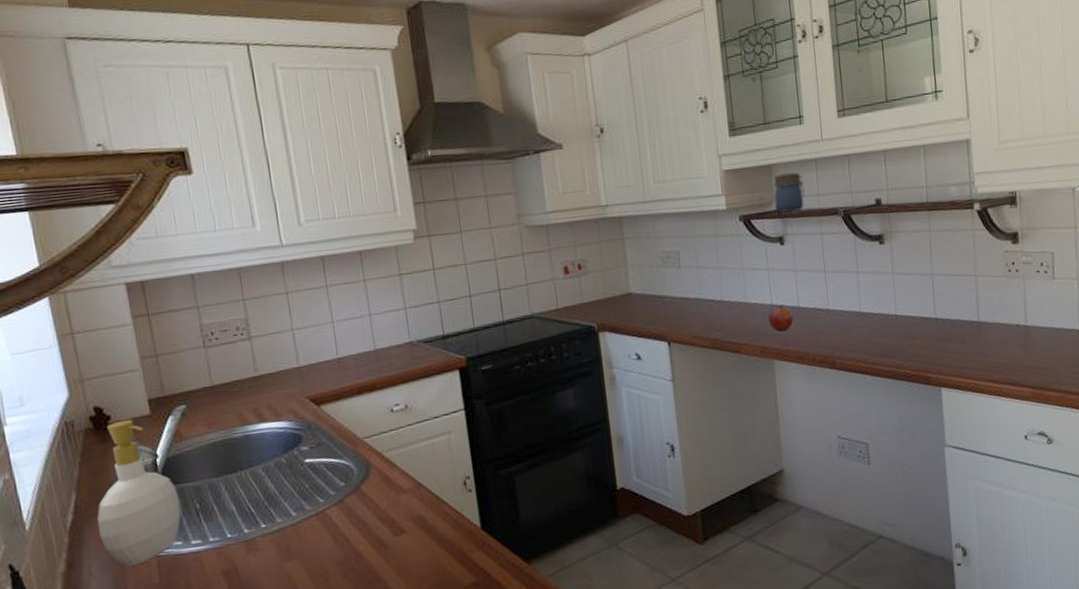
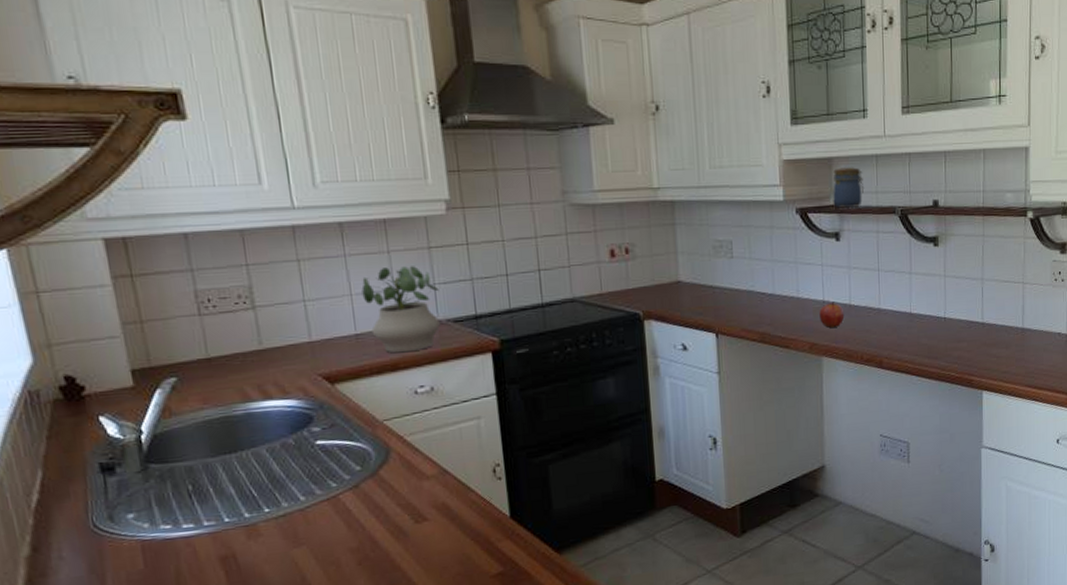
soap bottle: present [97,419,182,567] -> none [68,391,171,552]
potted plant: none [342,292,413,375] -> present [361,266,441,353]

